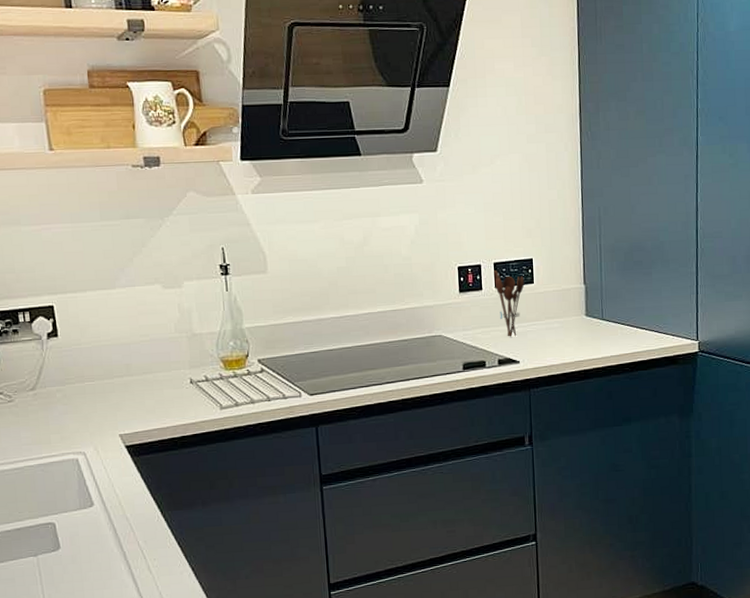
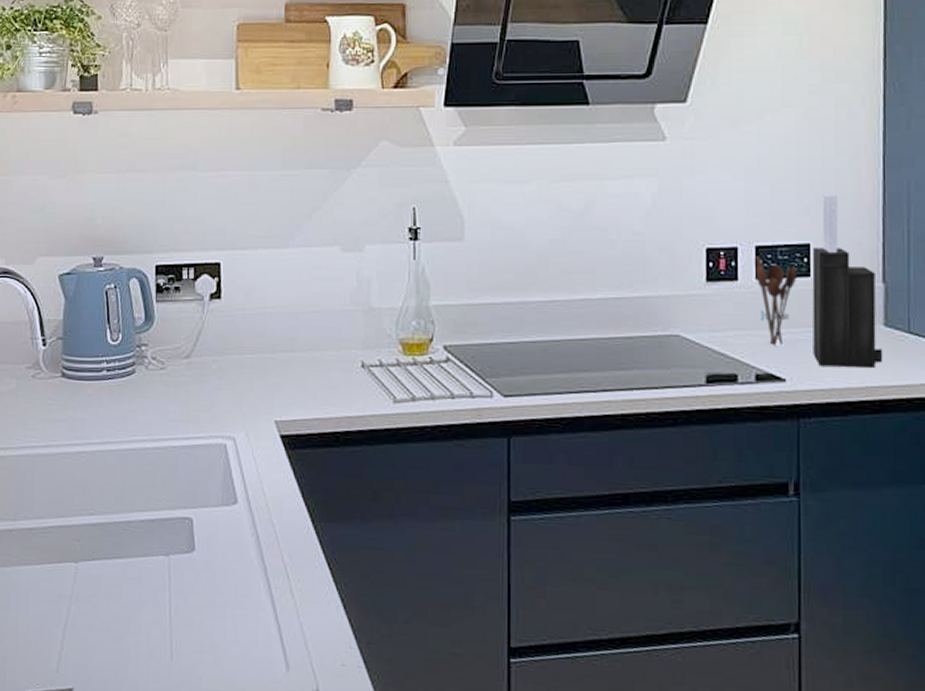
knife block: none [534,220,586,349] -> present [812,194,883,369]

